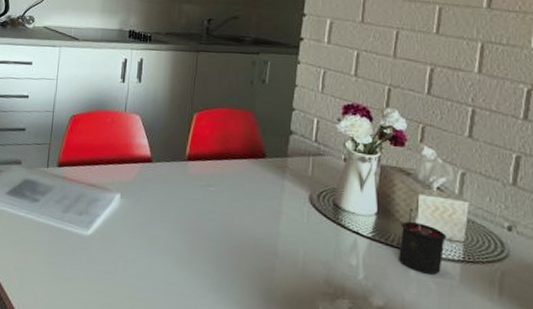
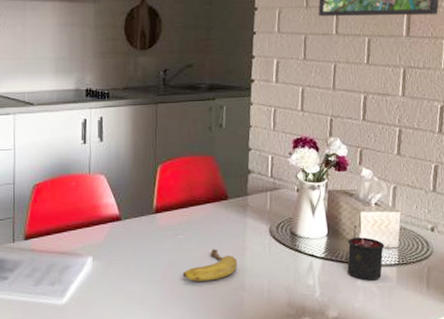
fruit: none [210,207,271,240] -> present [182,249,238,281]

